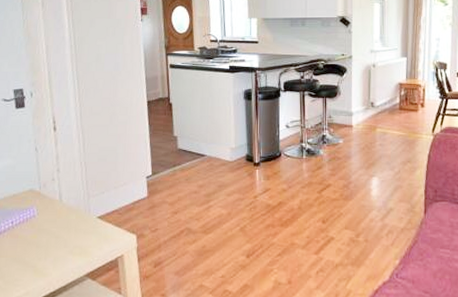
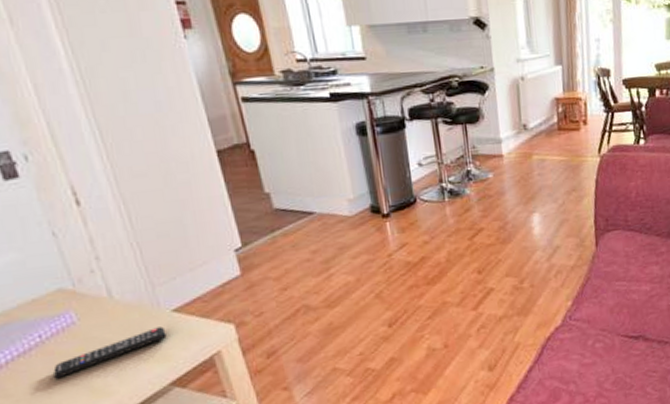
remote control: none [13,229,90,257] -> present [52,326,167,379]

